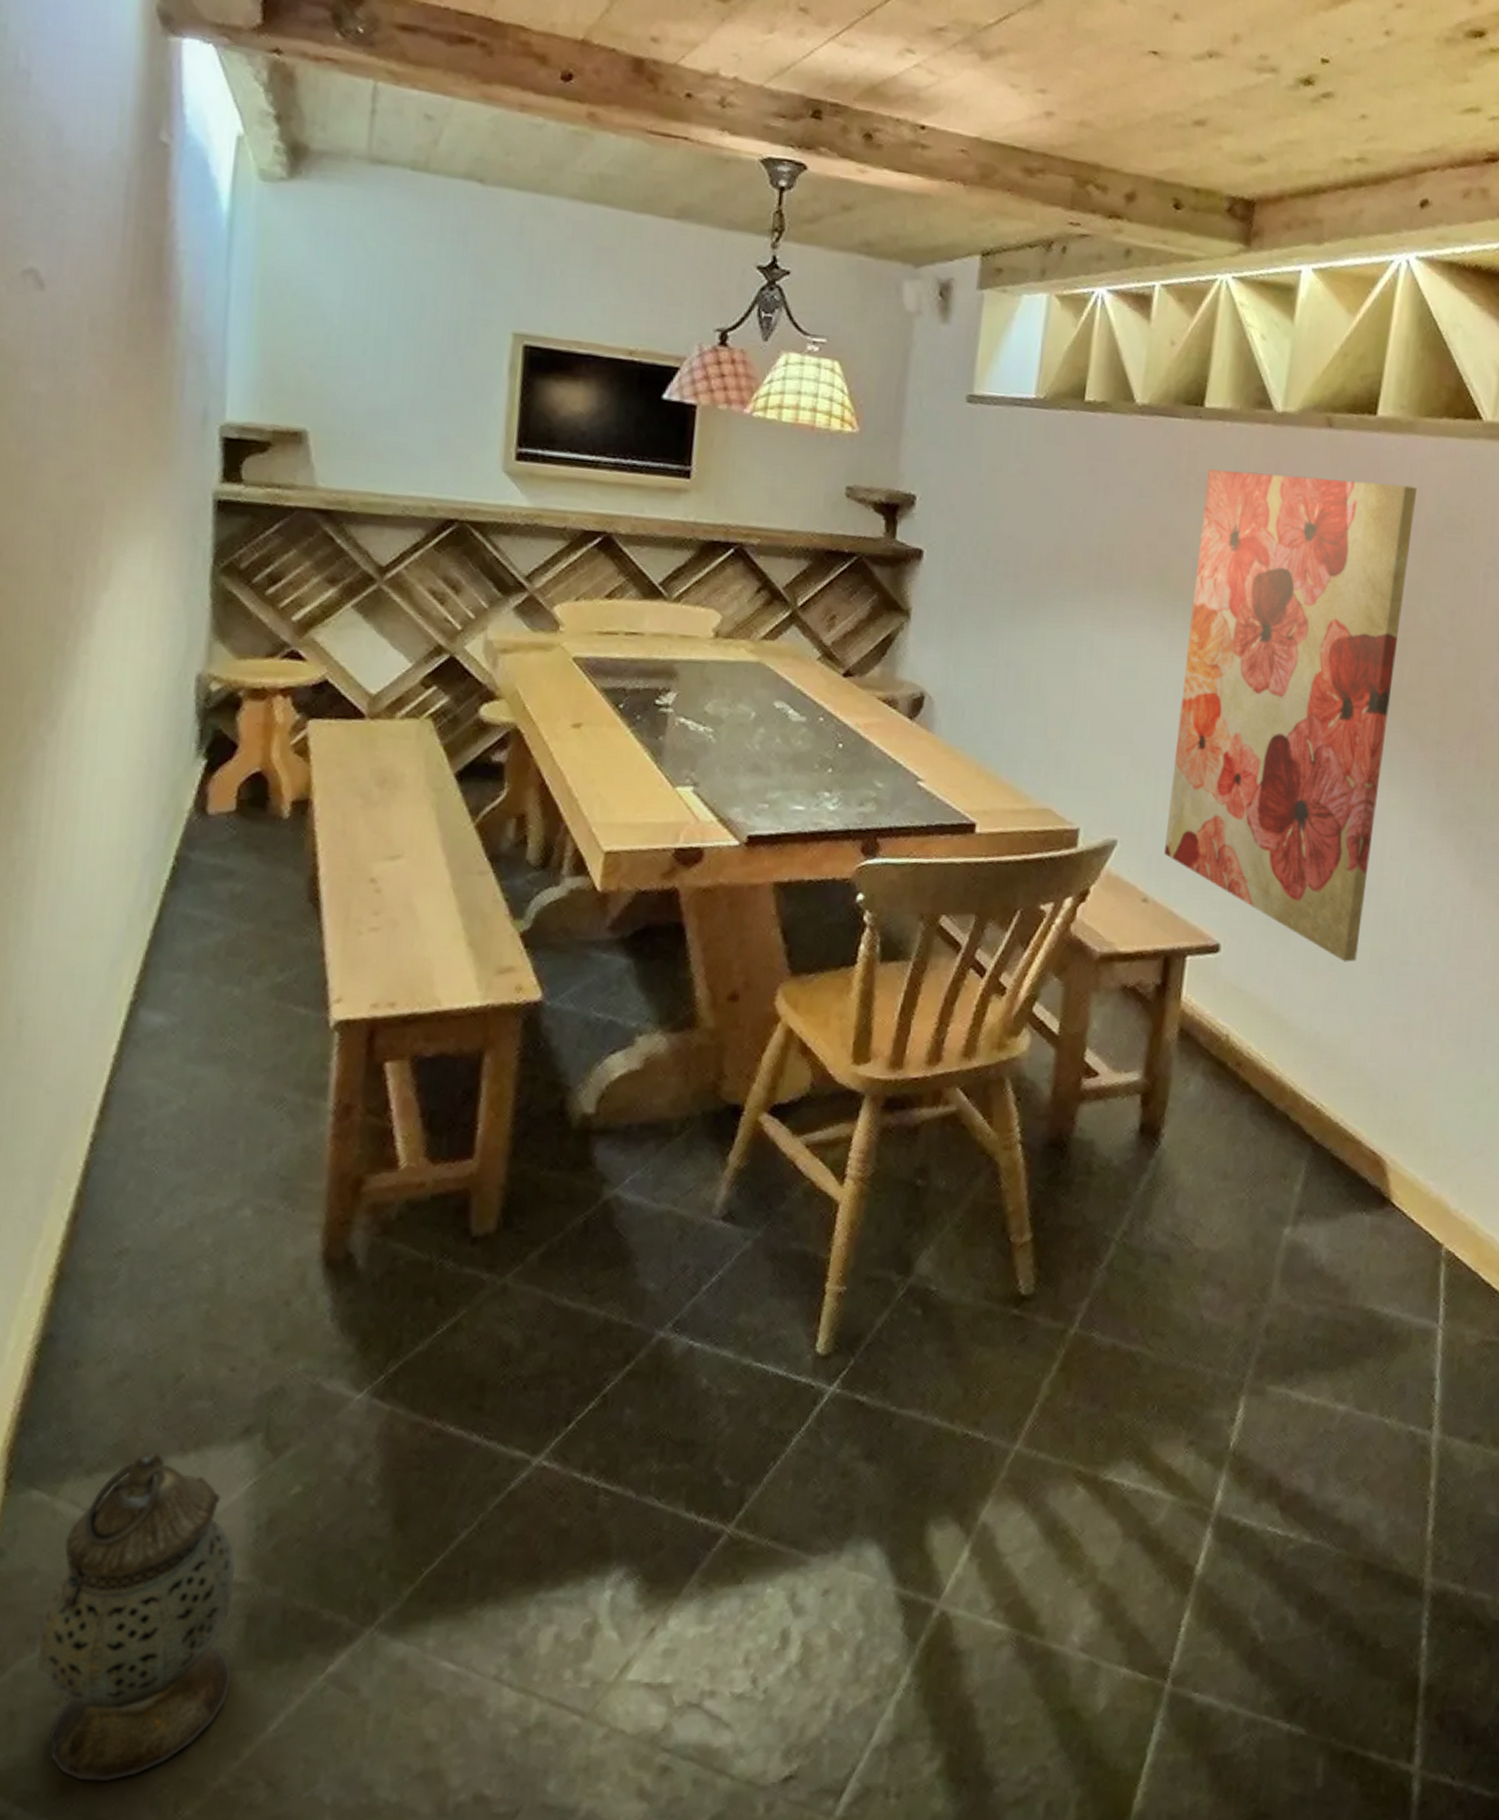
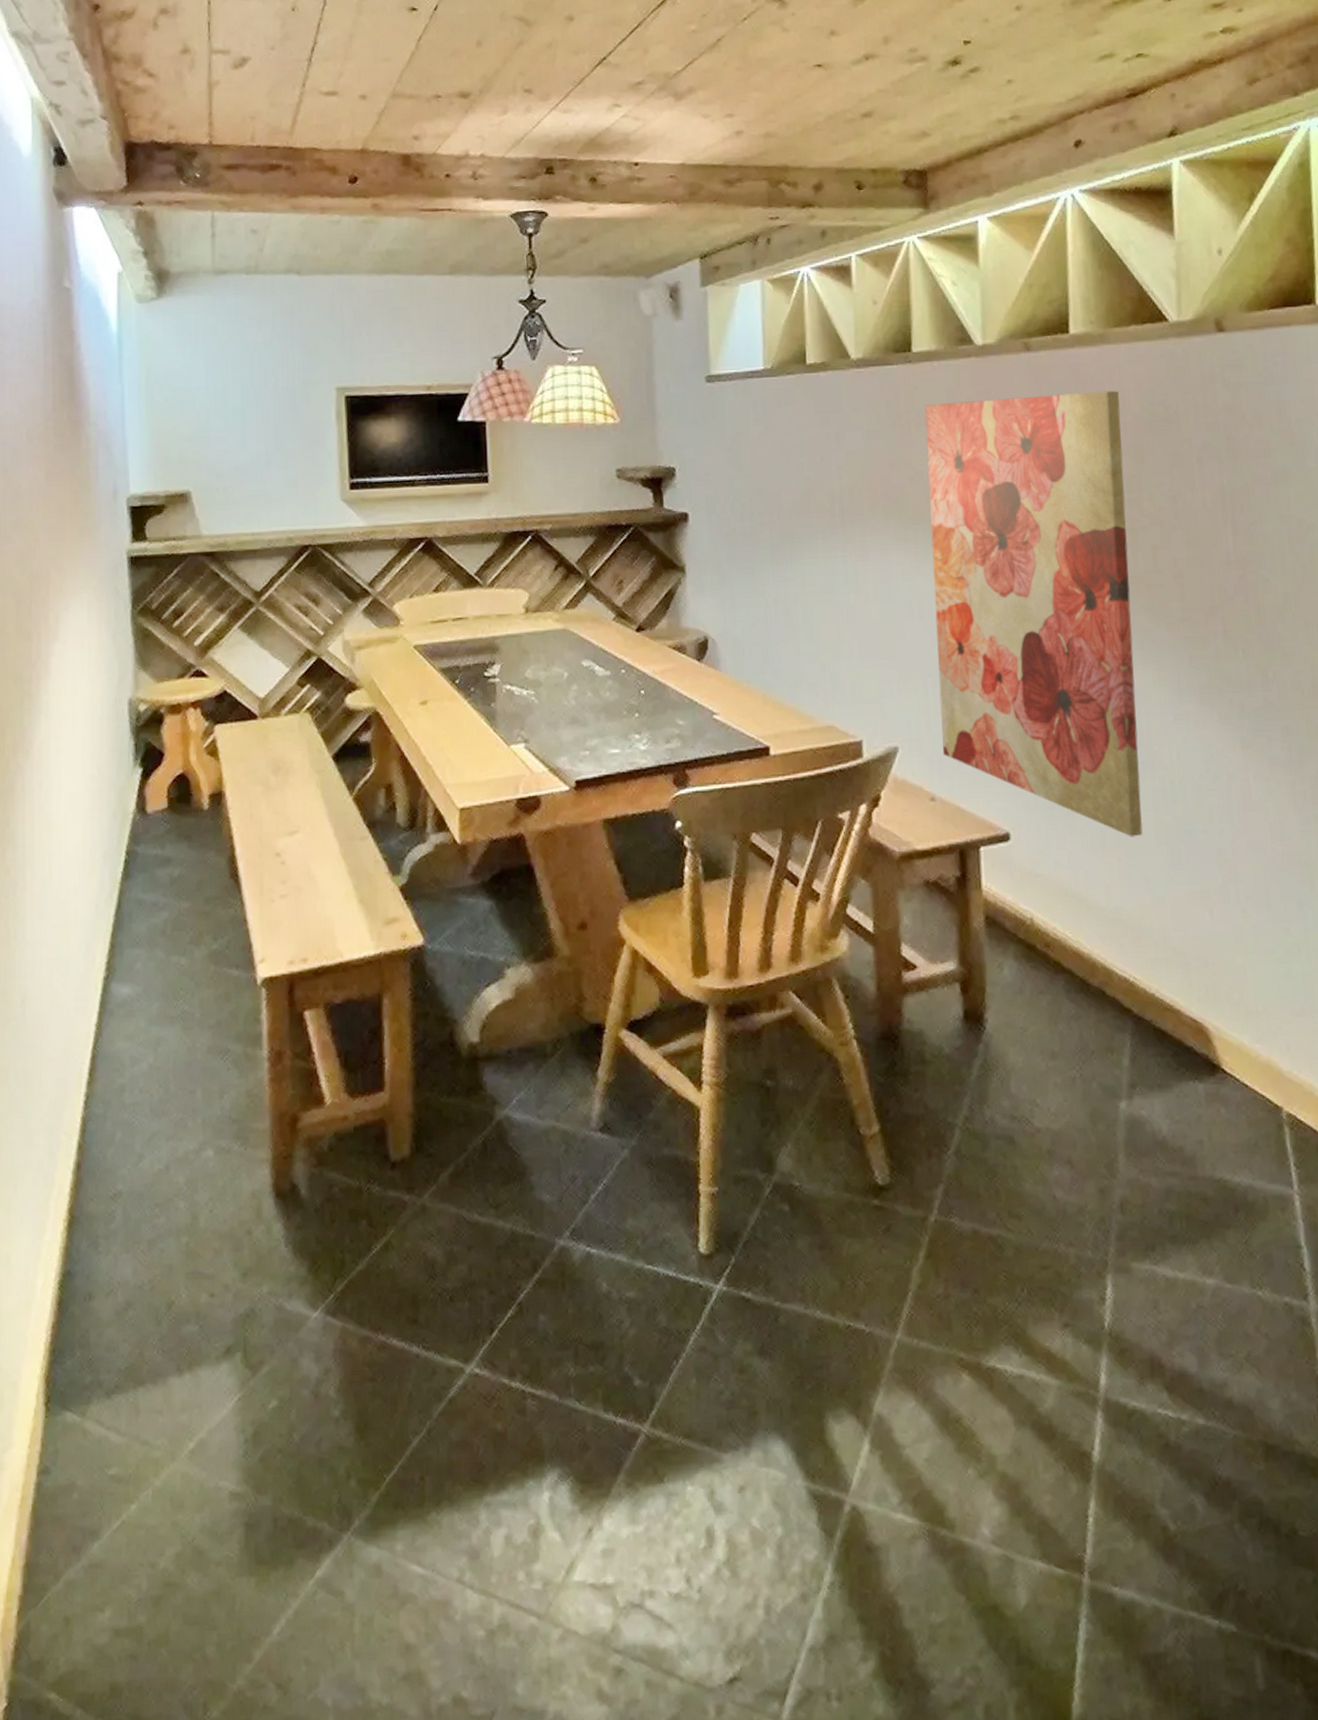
lantern: present [38,1452,235,1782] -> none [83,1374,239,1684]

